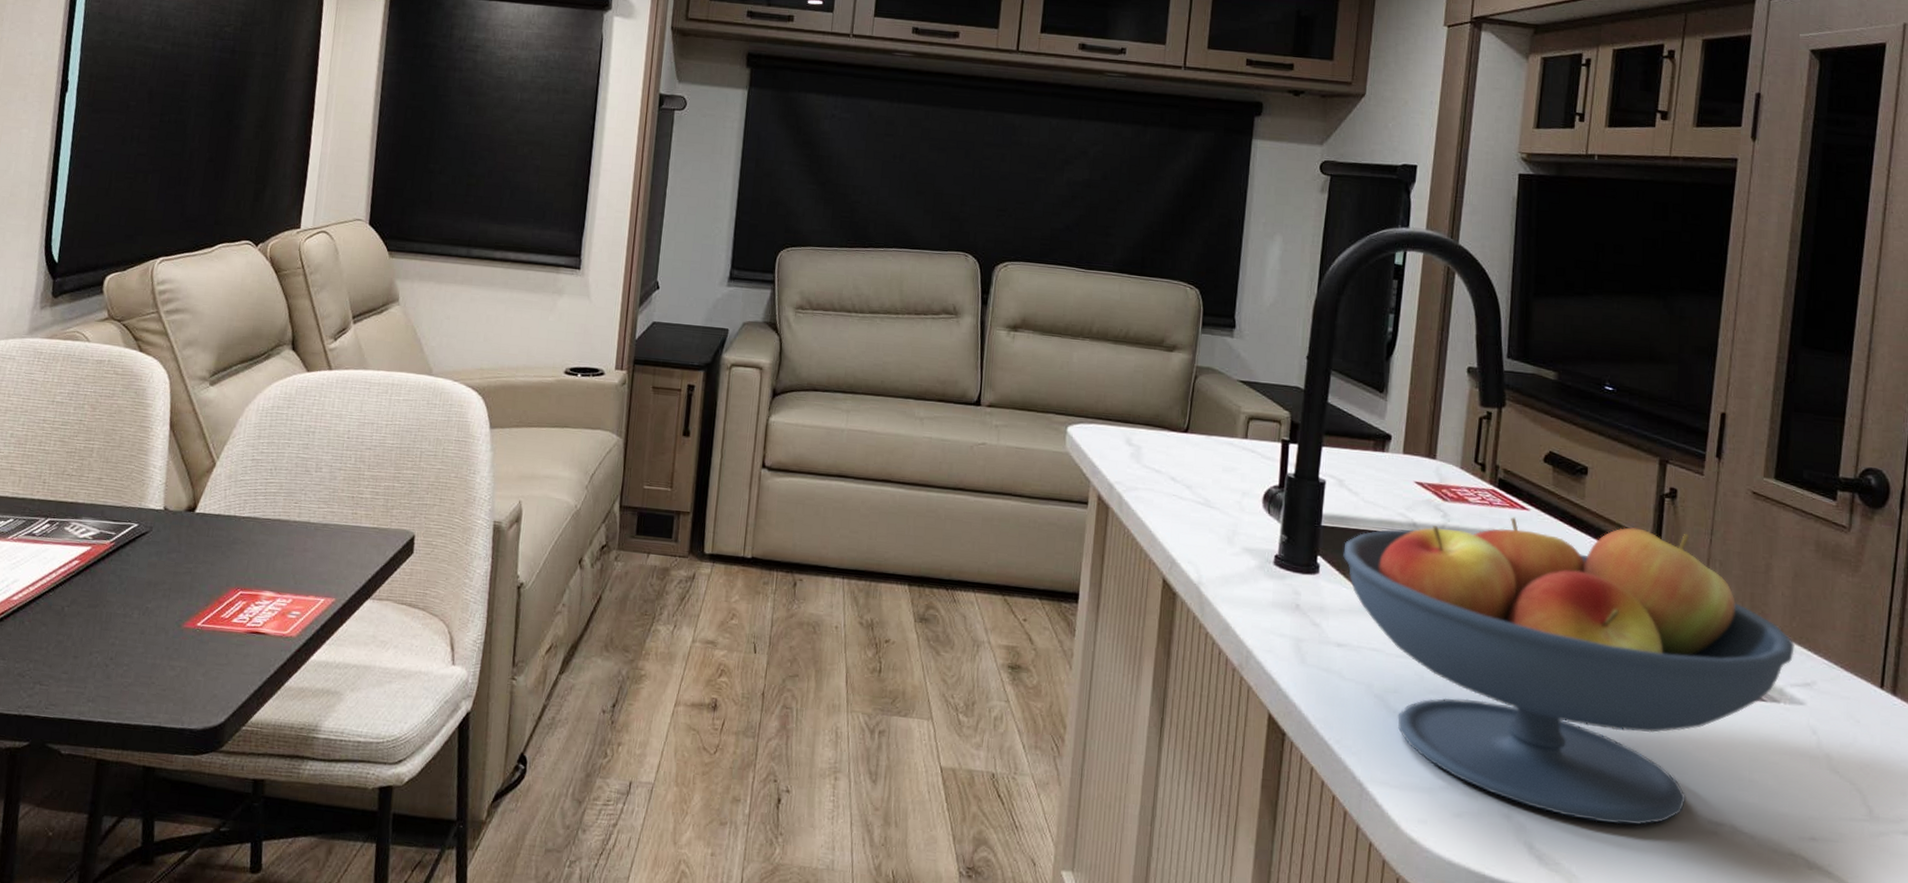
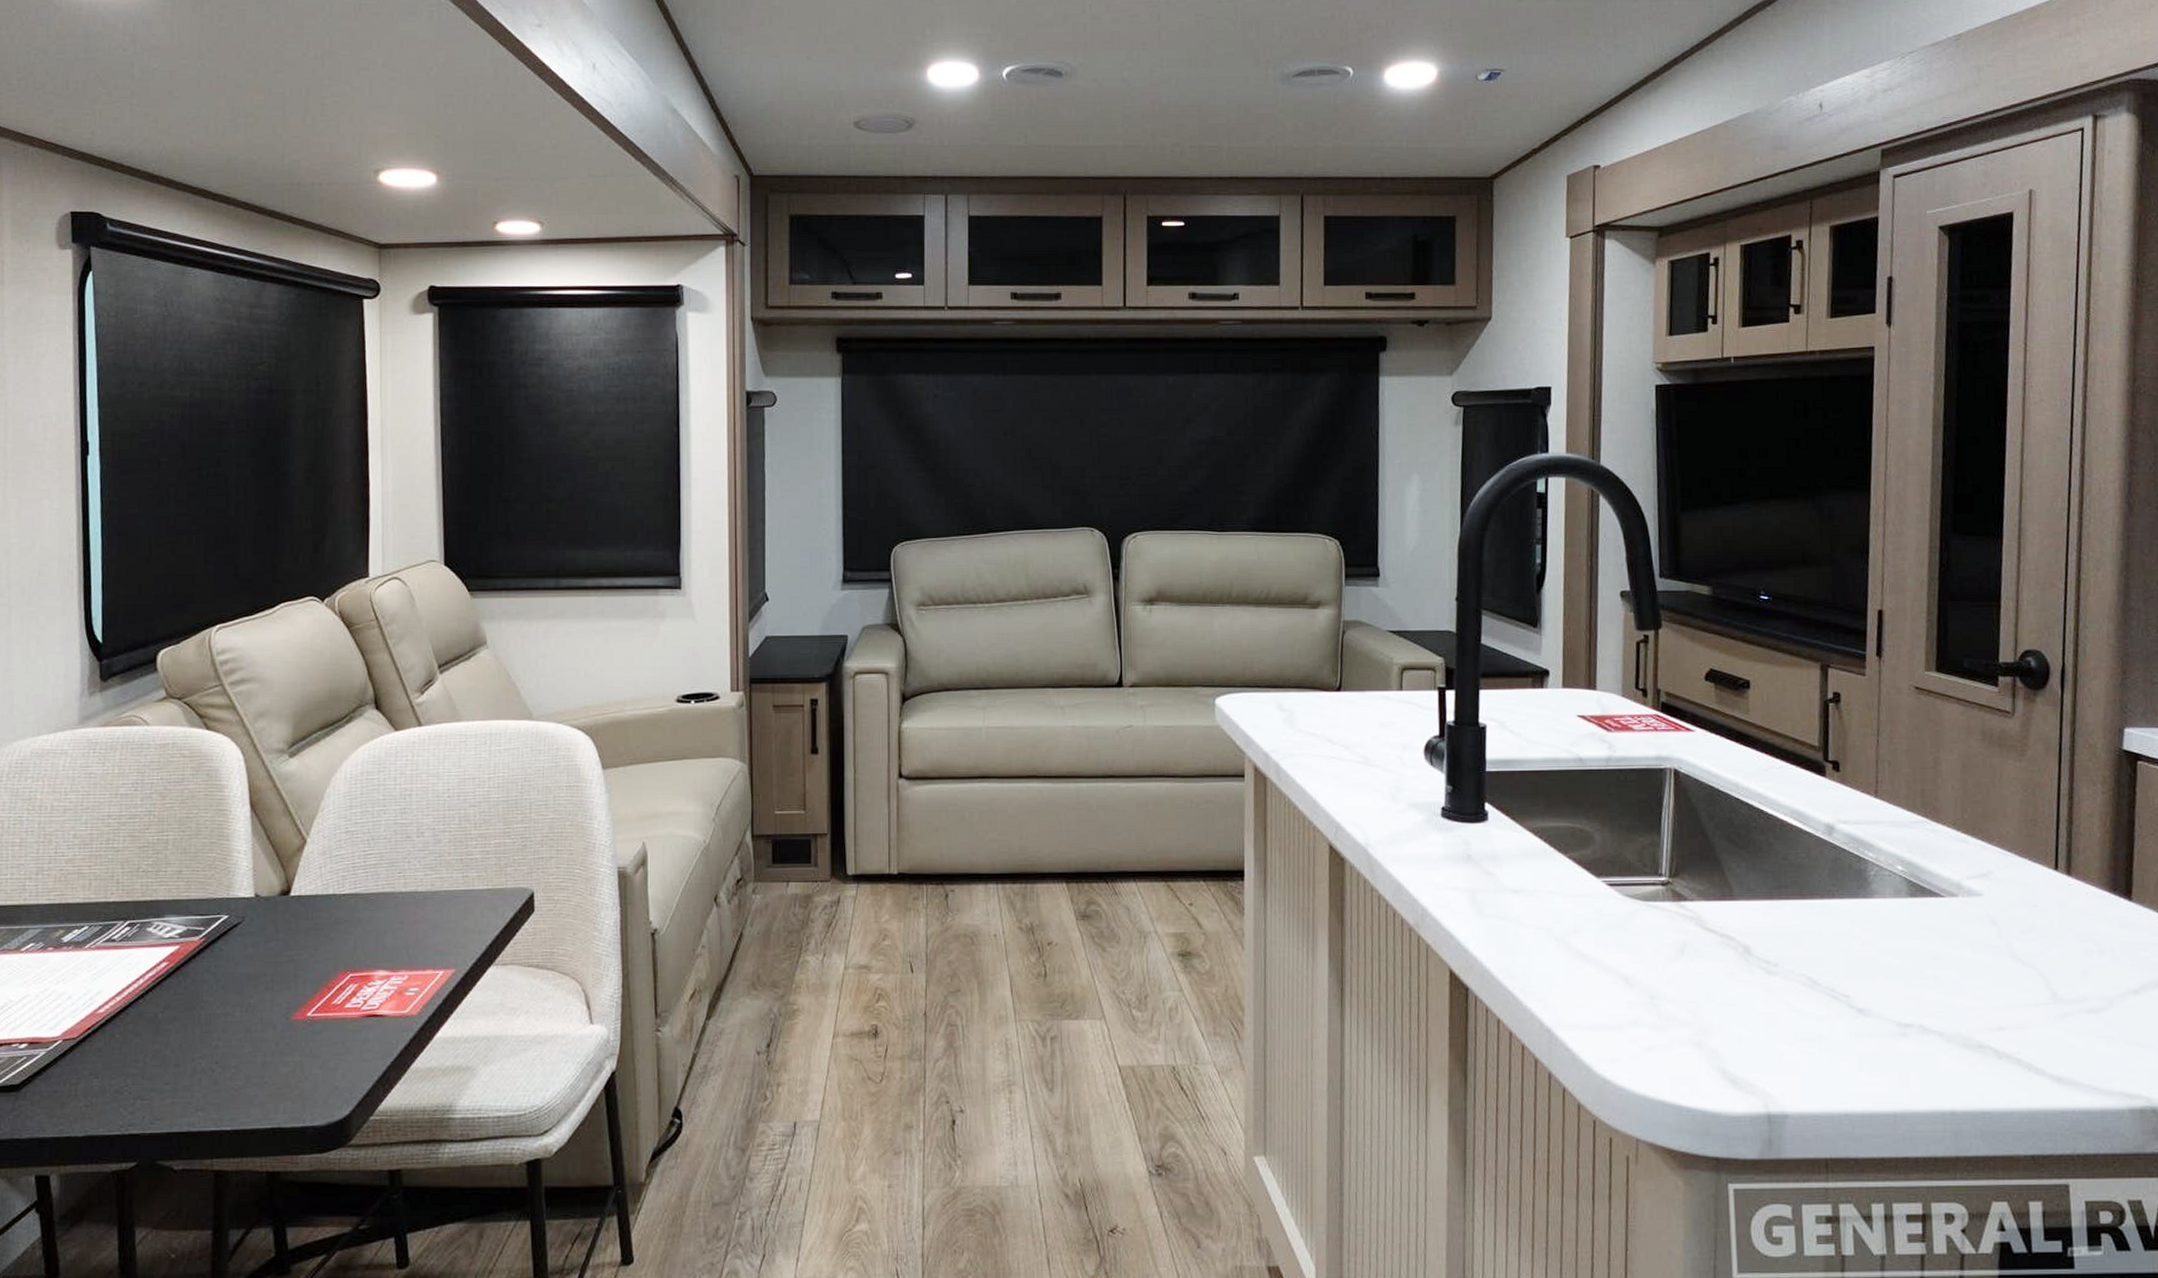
fruit bowl: present [1343,517,1795,826] -> none [1511,736,1969,1039]

